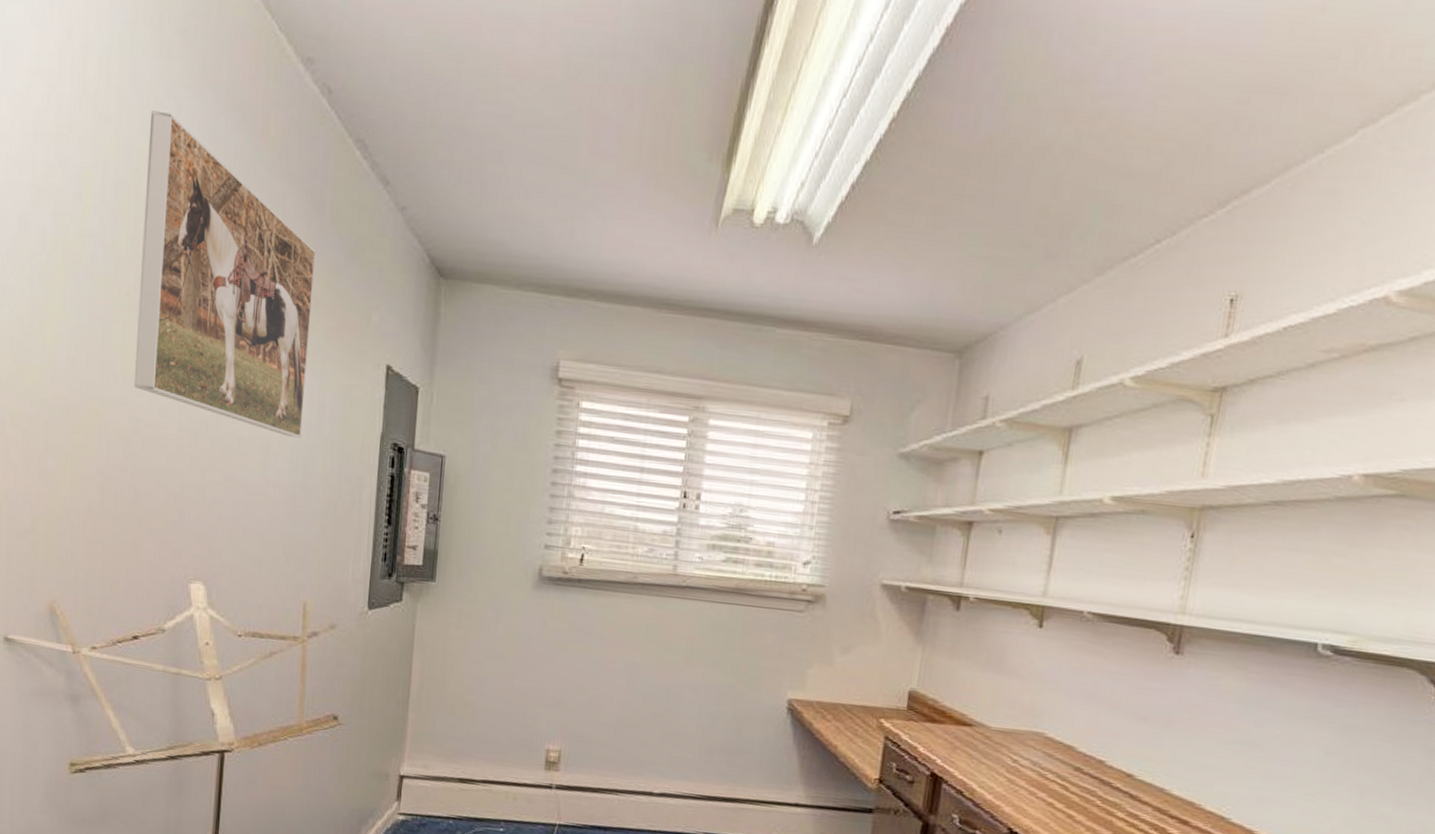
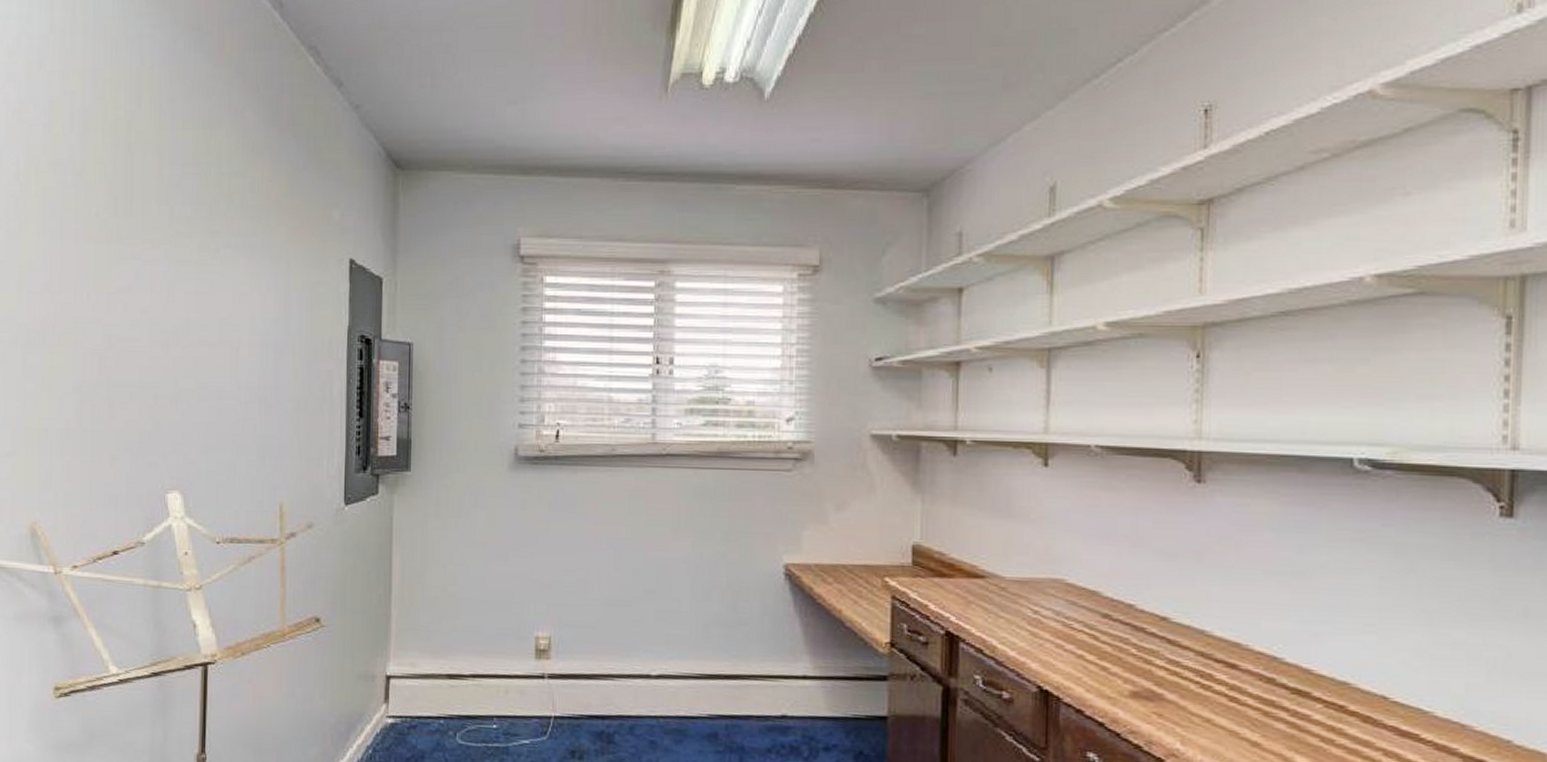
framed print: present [133,111,316,438] -> none [106,40,276,339]

